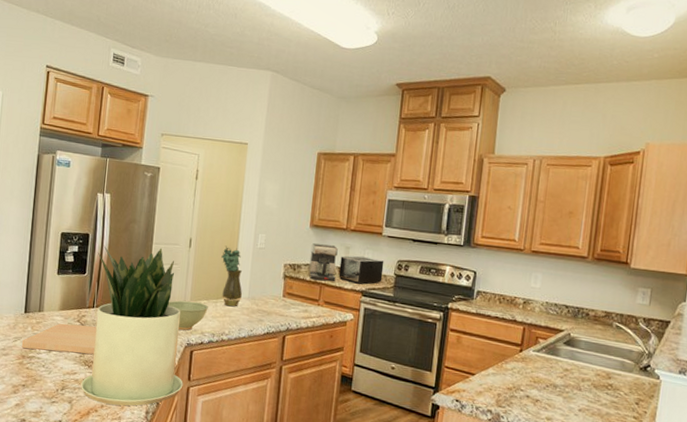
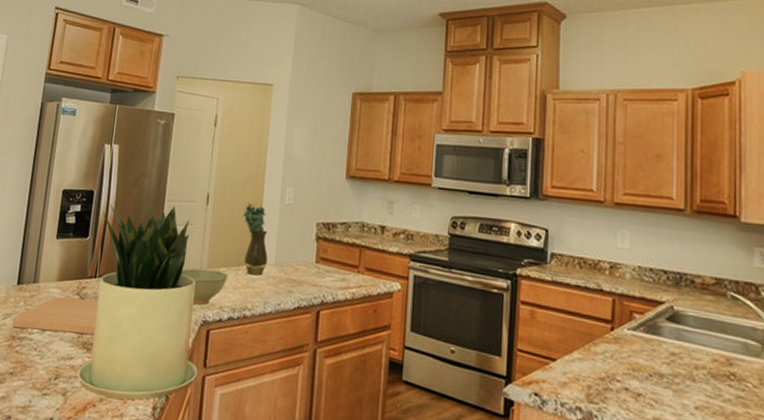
coffee maker: present [308,243,338,281] -> none [345,198,380,243]
toaster: present [338,256,384,285] -> none [381,212,435,247]

